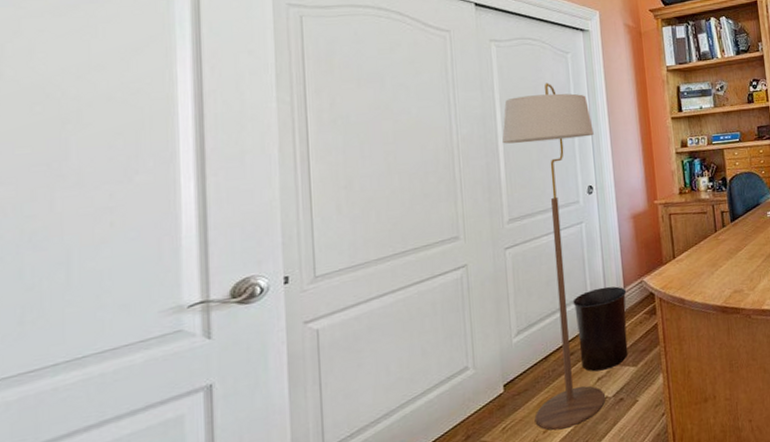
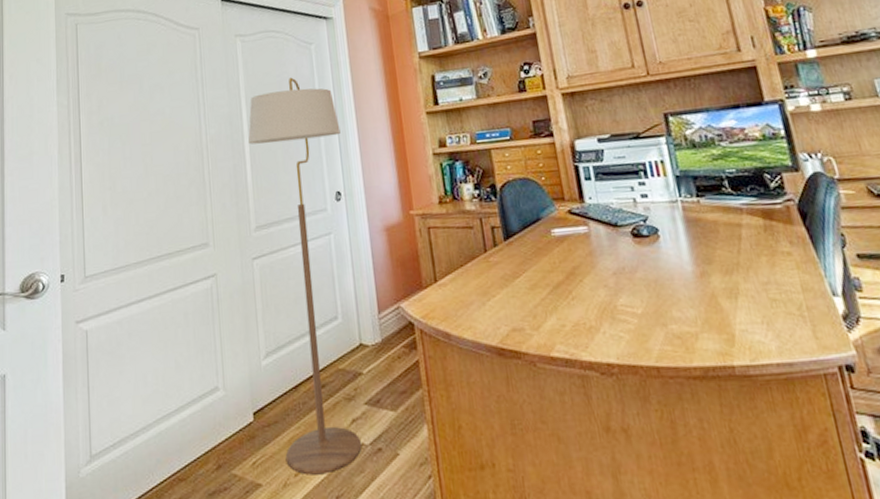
waste bin: present [572,286,628,372] -> none [322,310,386,411]

